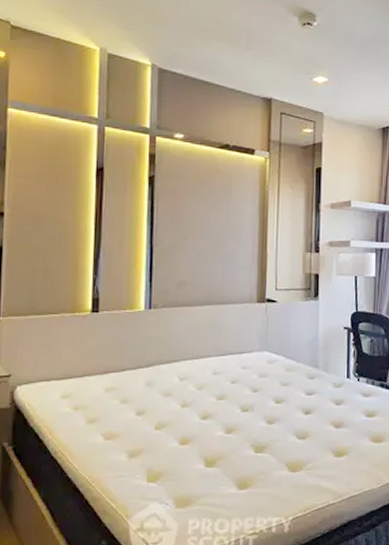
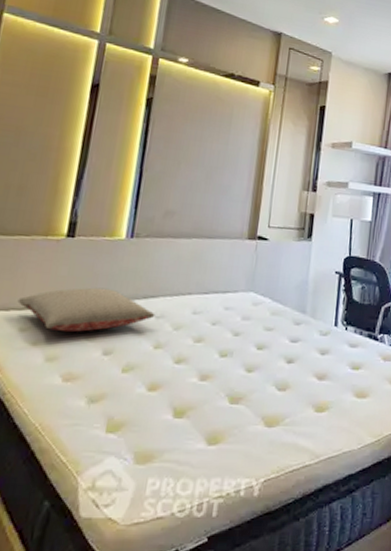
pillow: none [56,356,179,397] -> present [17,287,155,333]

